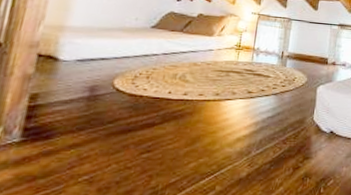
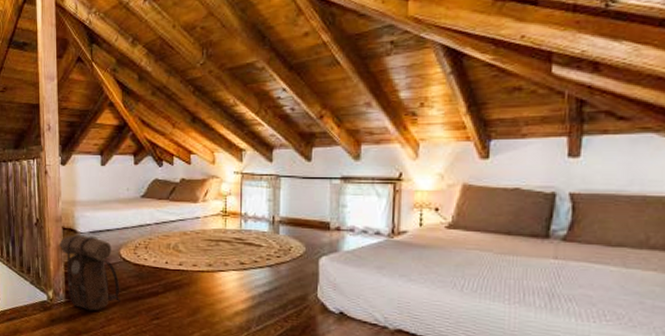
backpack: none [26,62,106,150] -> present [58,235,120,311]

